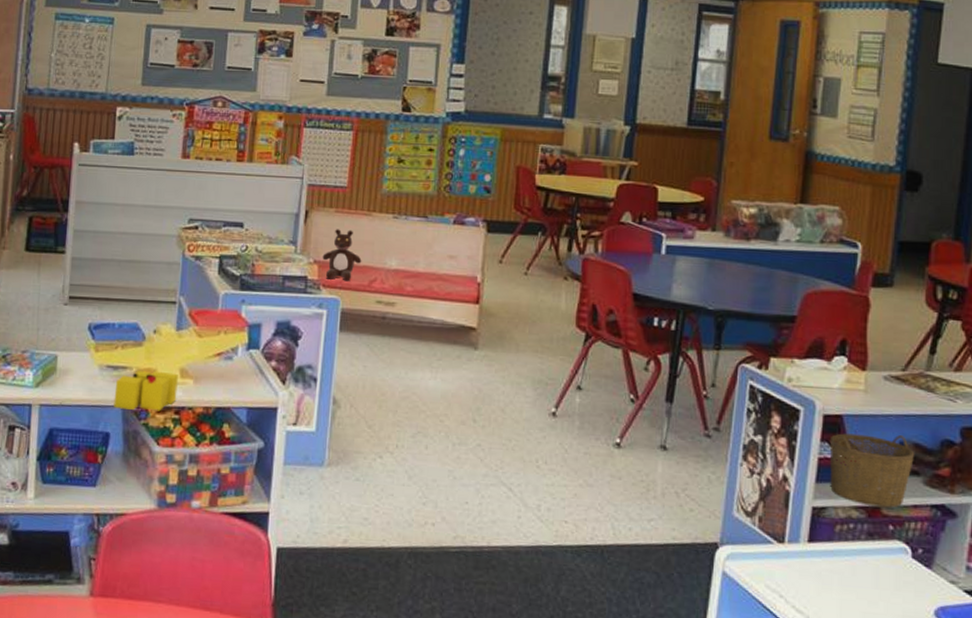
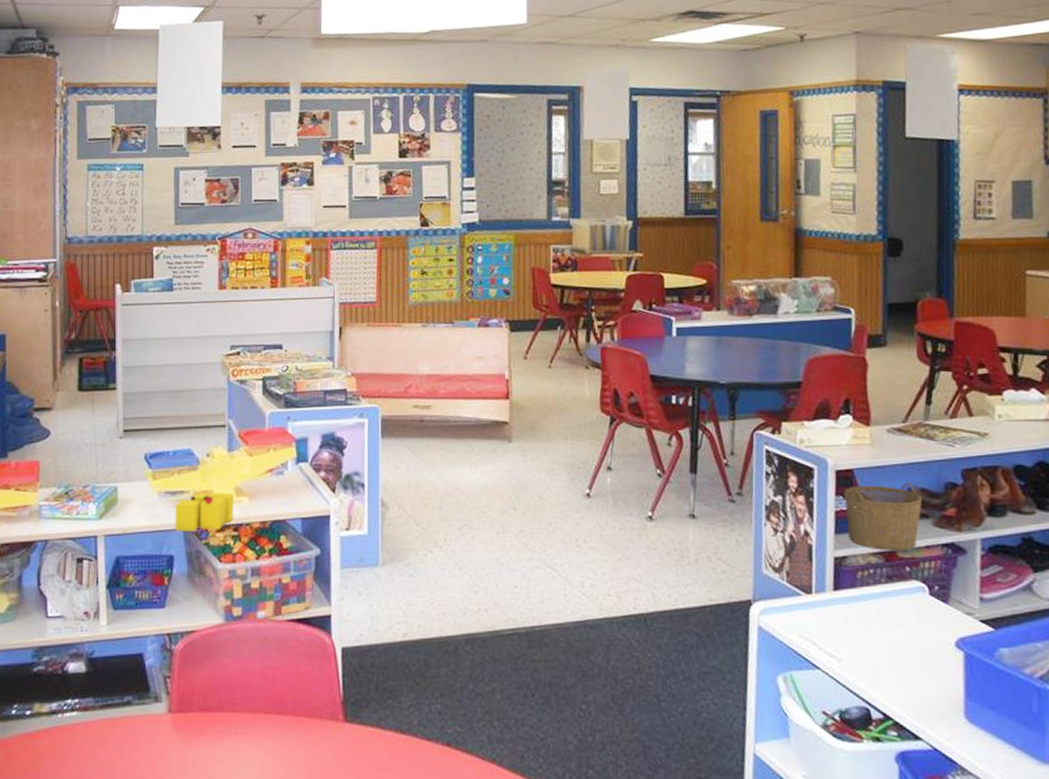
stuffed animal: present [322,229,362,282] -> none [359,341,396,390]

